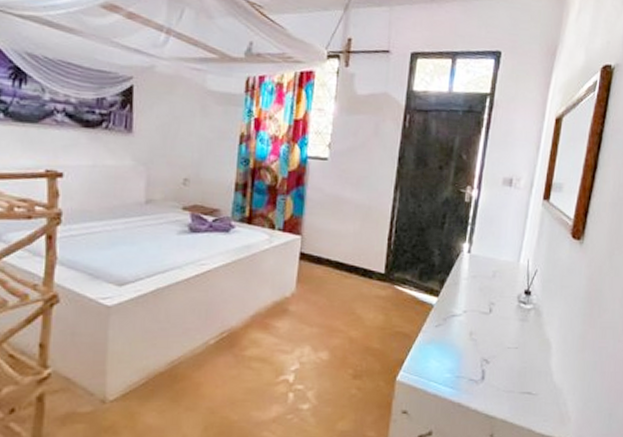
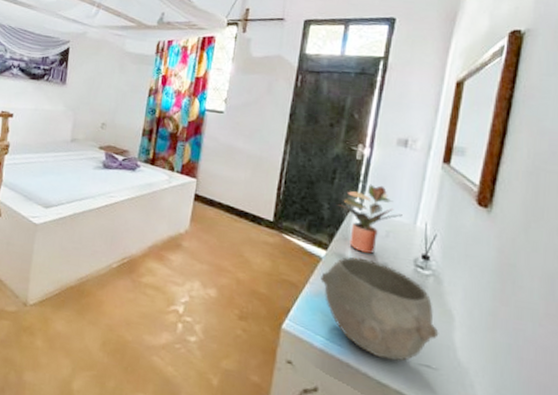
bowl: none [433,300,539,393] -> present [320,256,439,361]
potted plant: none [447,226,508,296] -> present [337,184,403,254]

